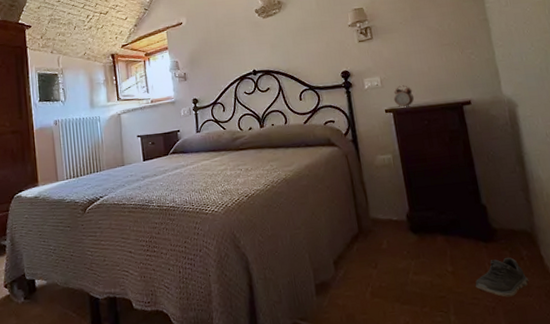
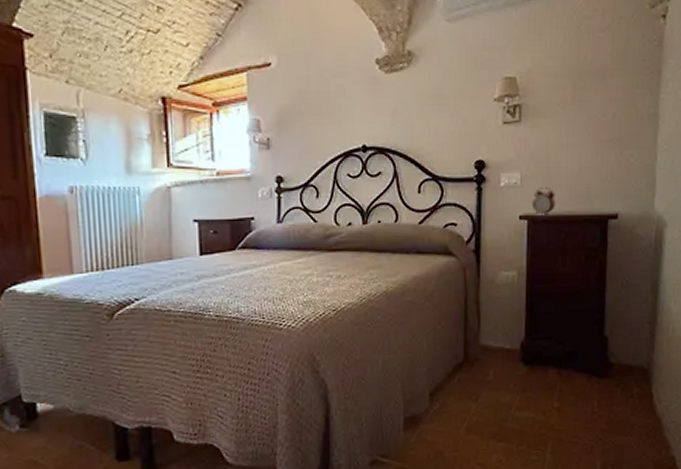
athletic shoe: present [475,257,529,297] -> none [578,394,634,436]

